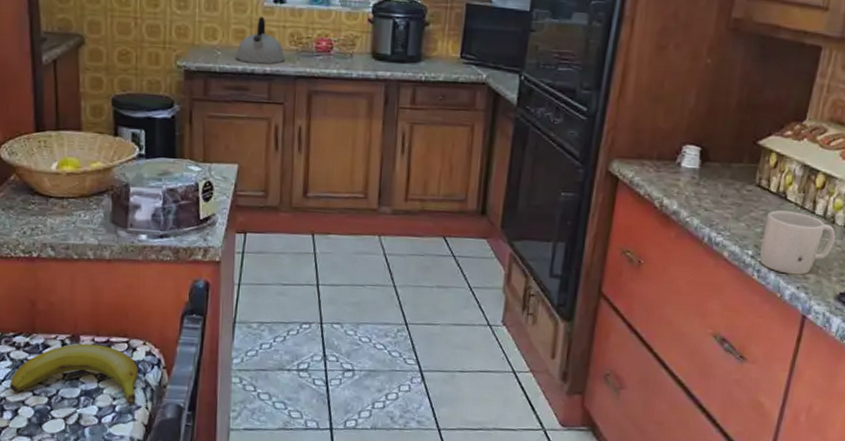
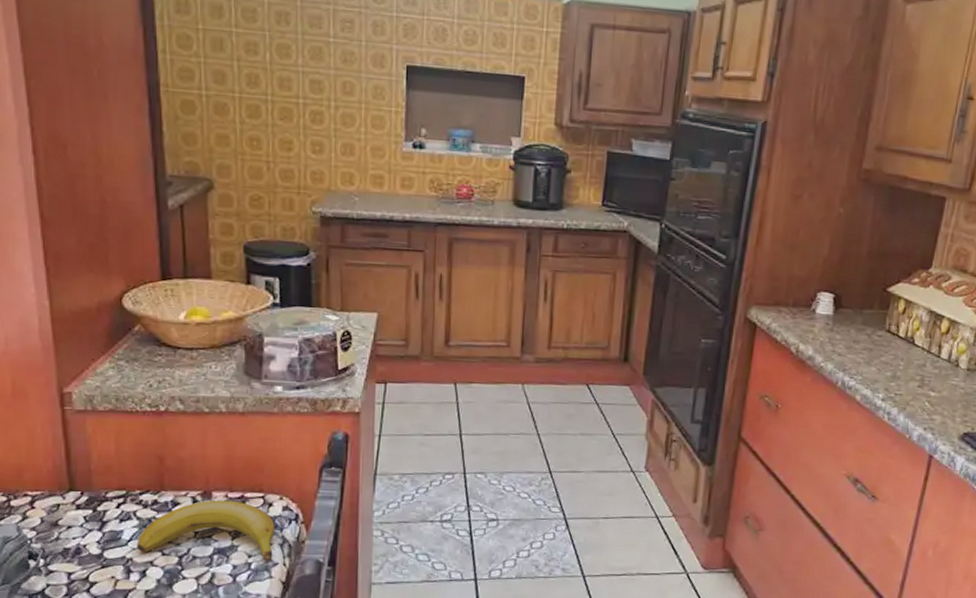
kettle: present [236,16,285,65] -> none [374,161,425,211]
mug: present [759,210,836,275] -> none [889,355,959,417]

